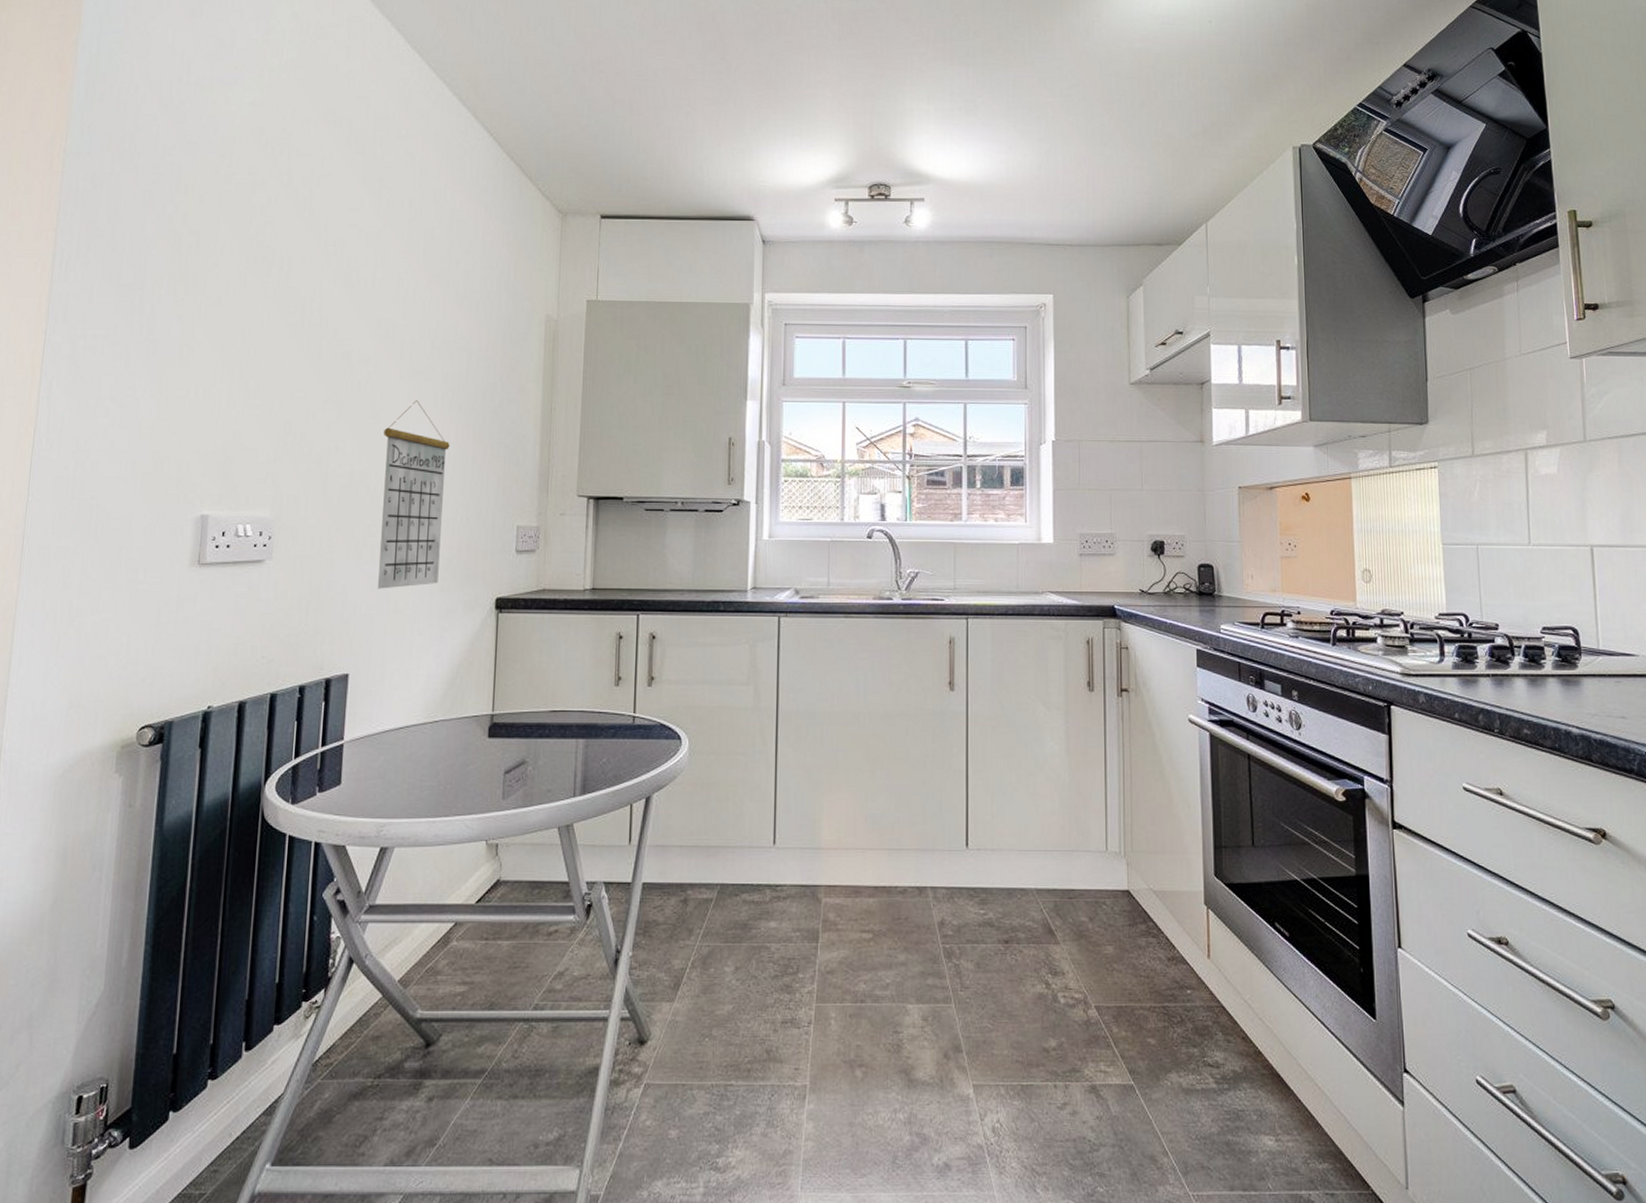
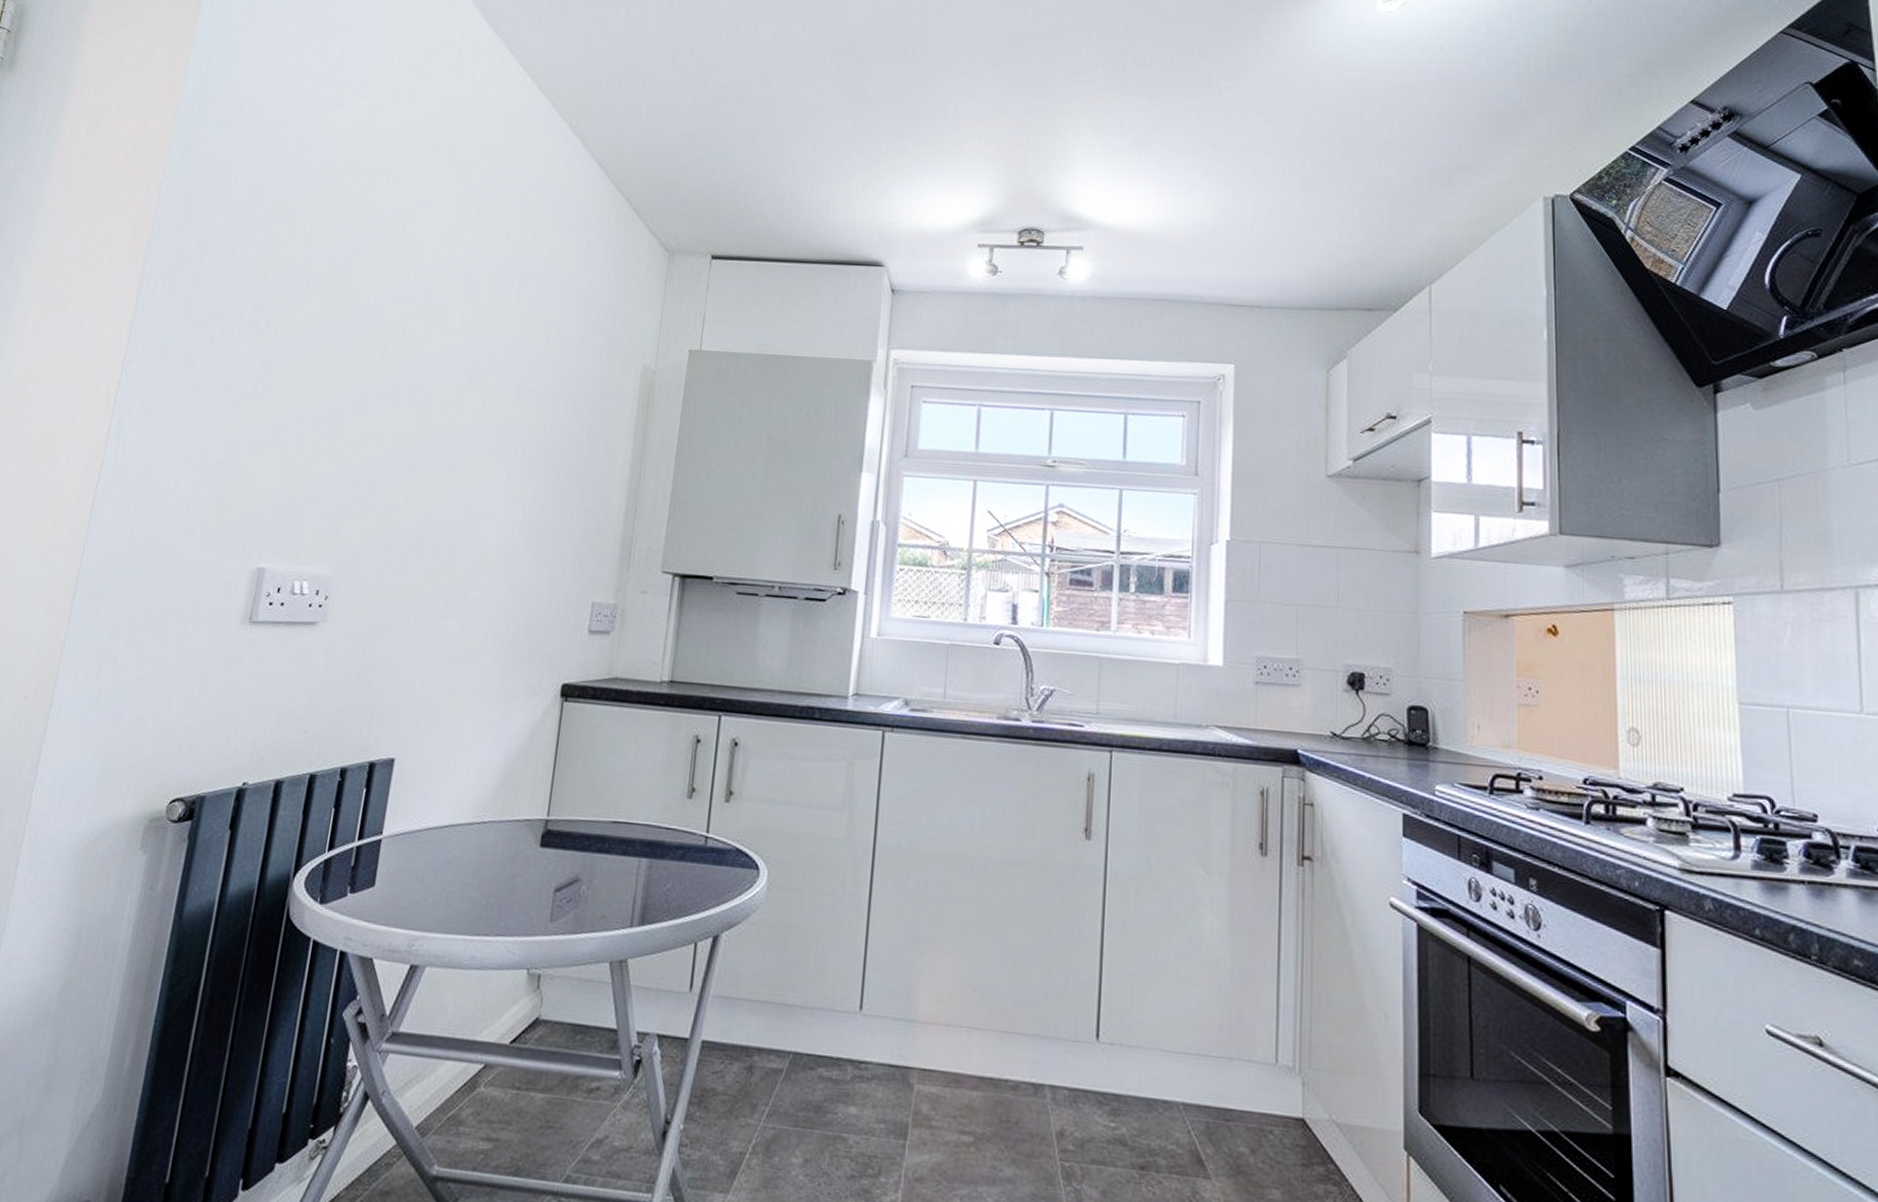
calendar: present [377,400,450,589] -> none [434,454,527,665]

